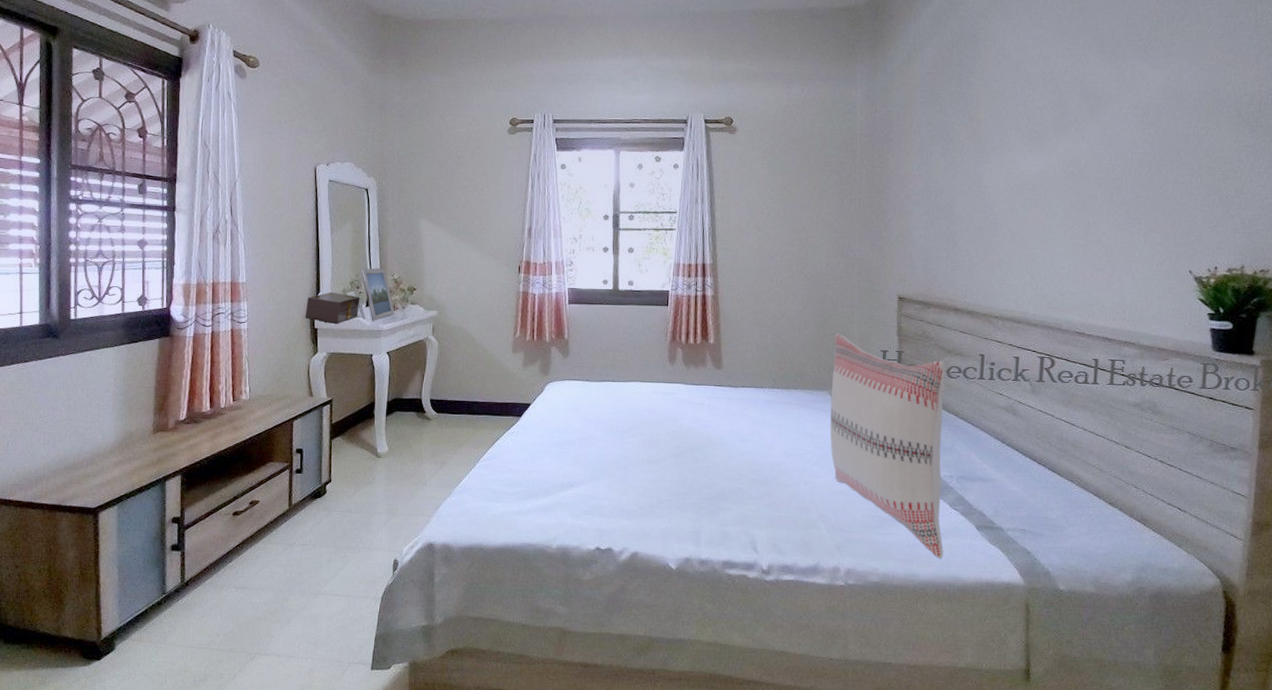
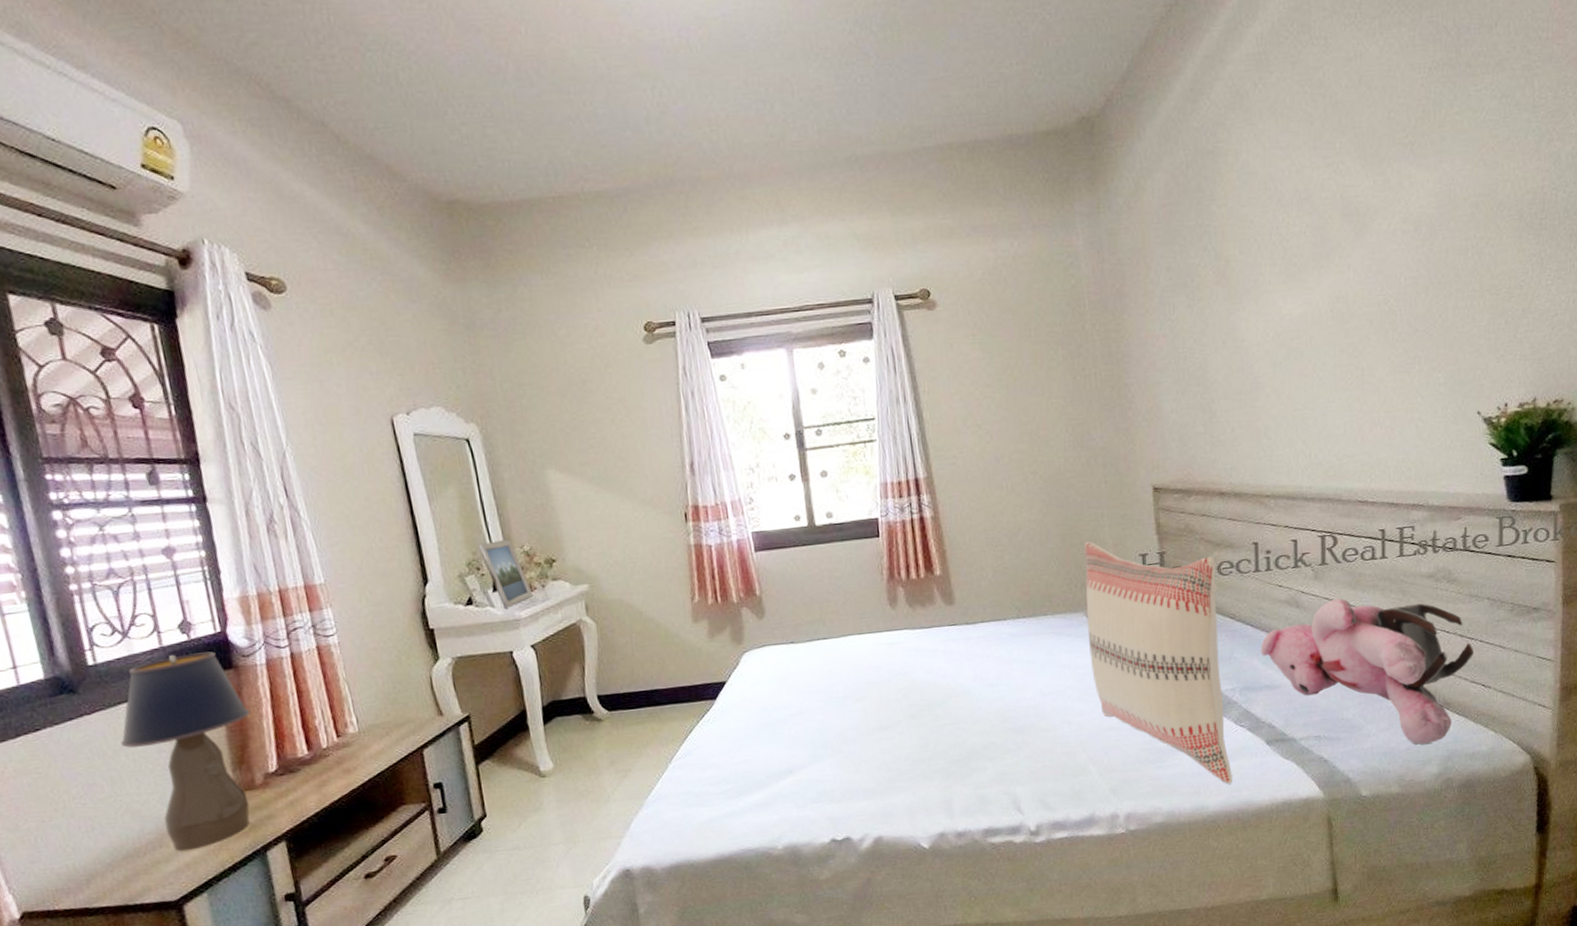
table lamp: none [81,320,175,471] -> present [121,651,251,852]
jewelry box: present [305,291,360,324] -> none [412,579,485,620]
stuffed bear: none [979,412,1173,554] -> present [1261,598,1475,745]

